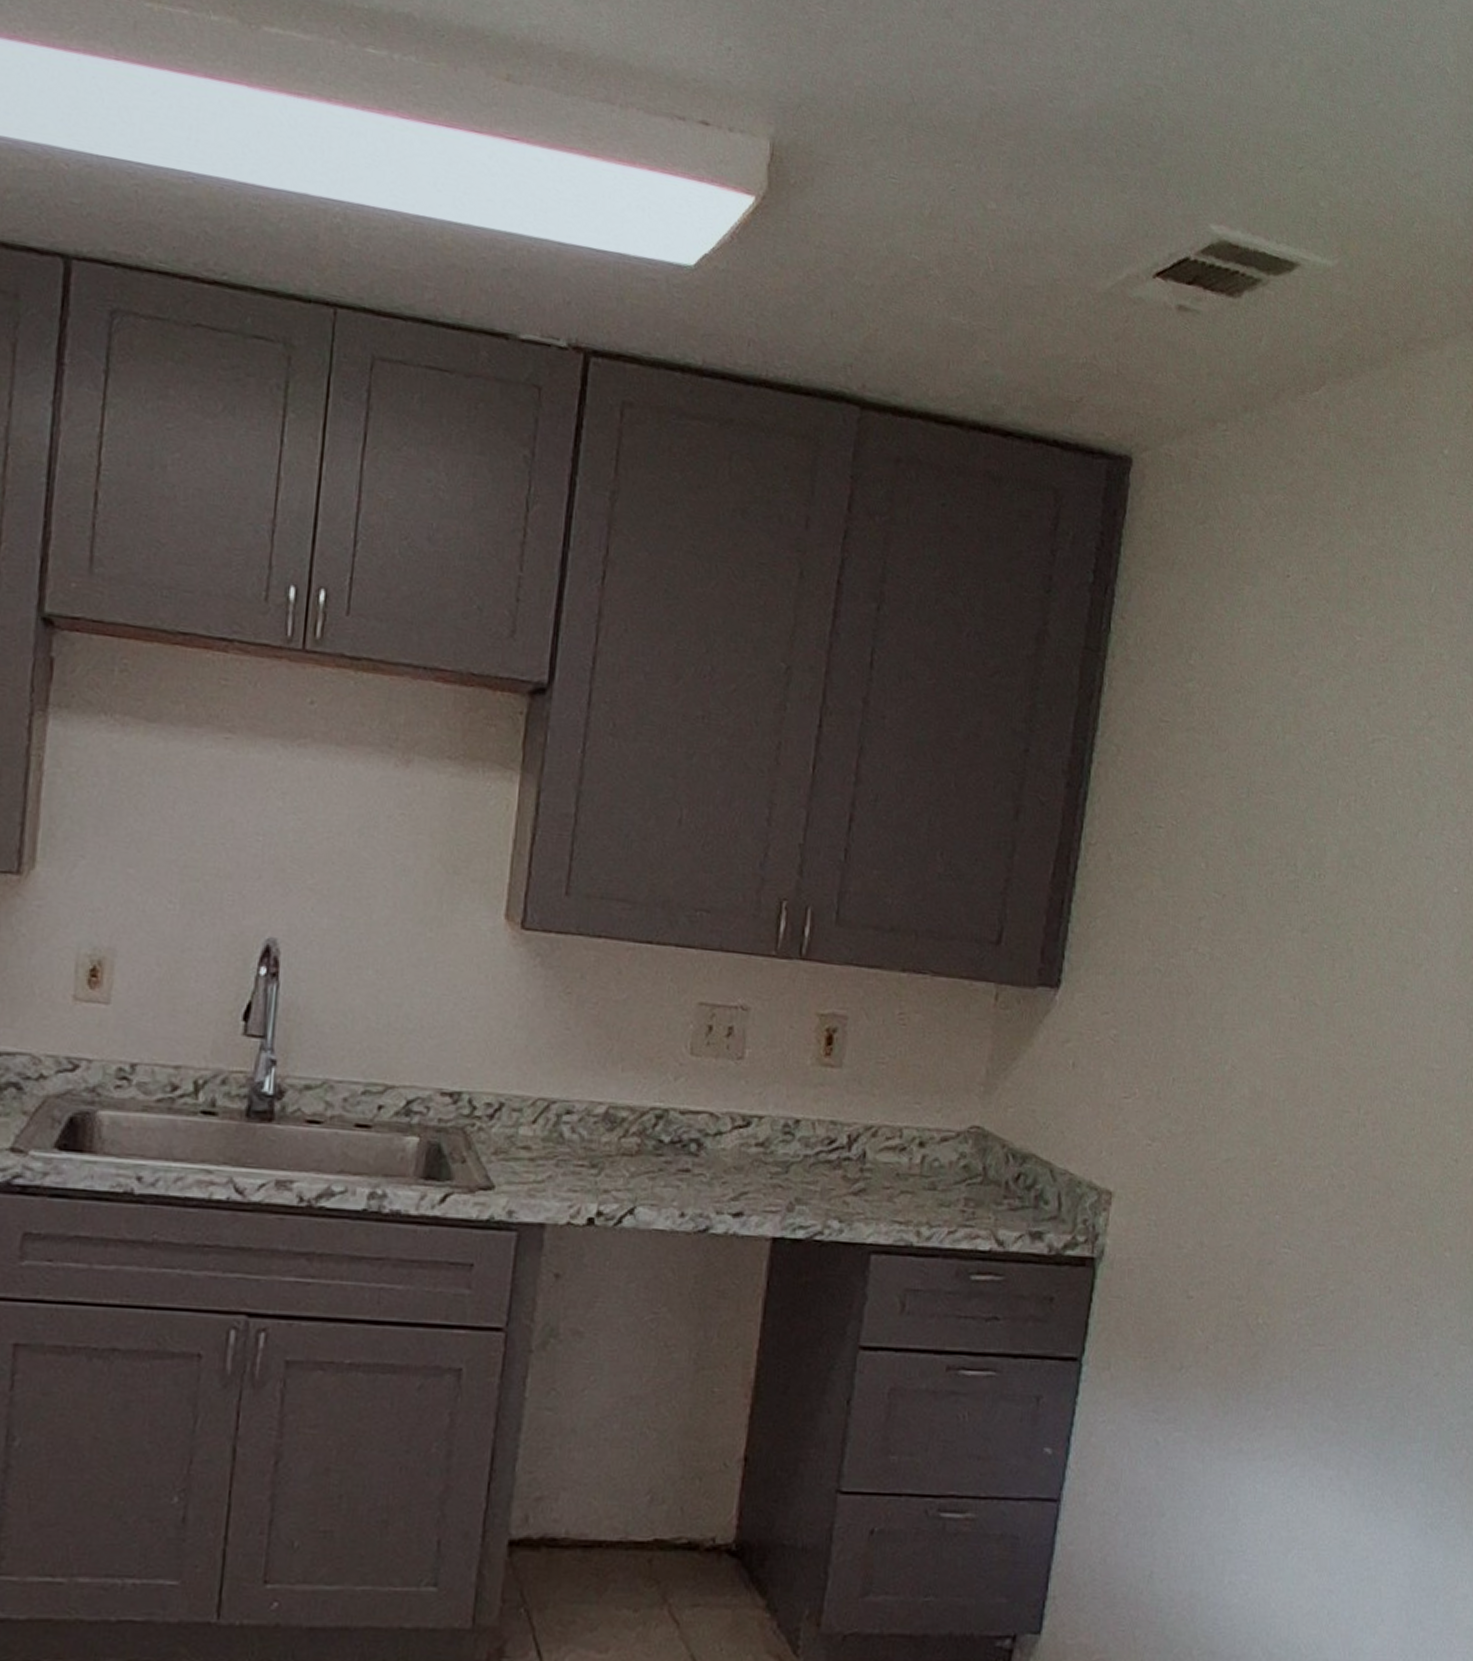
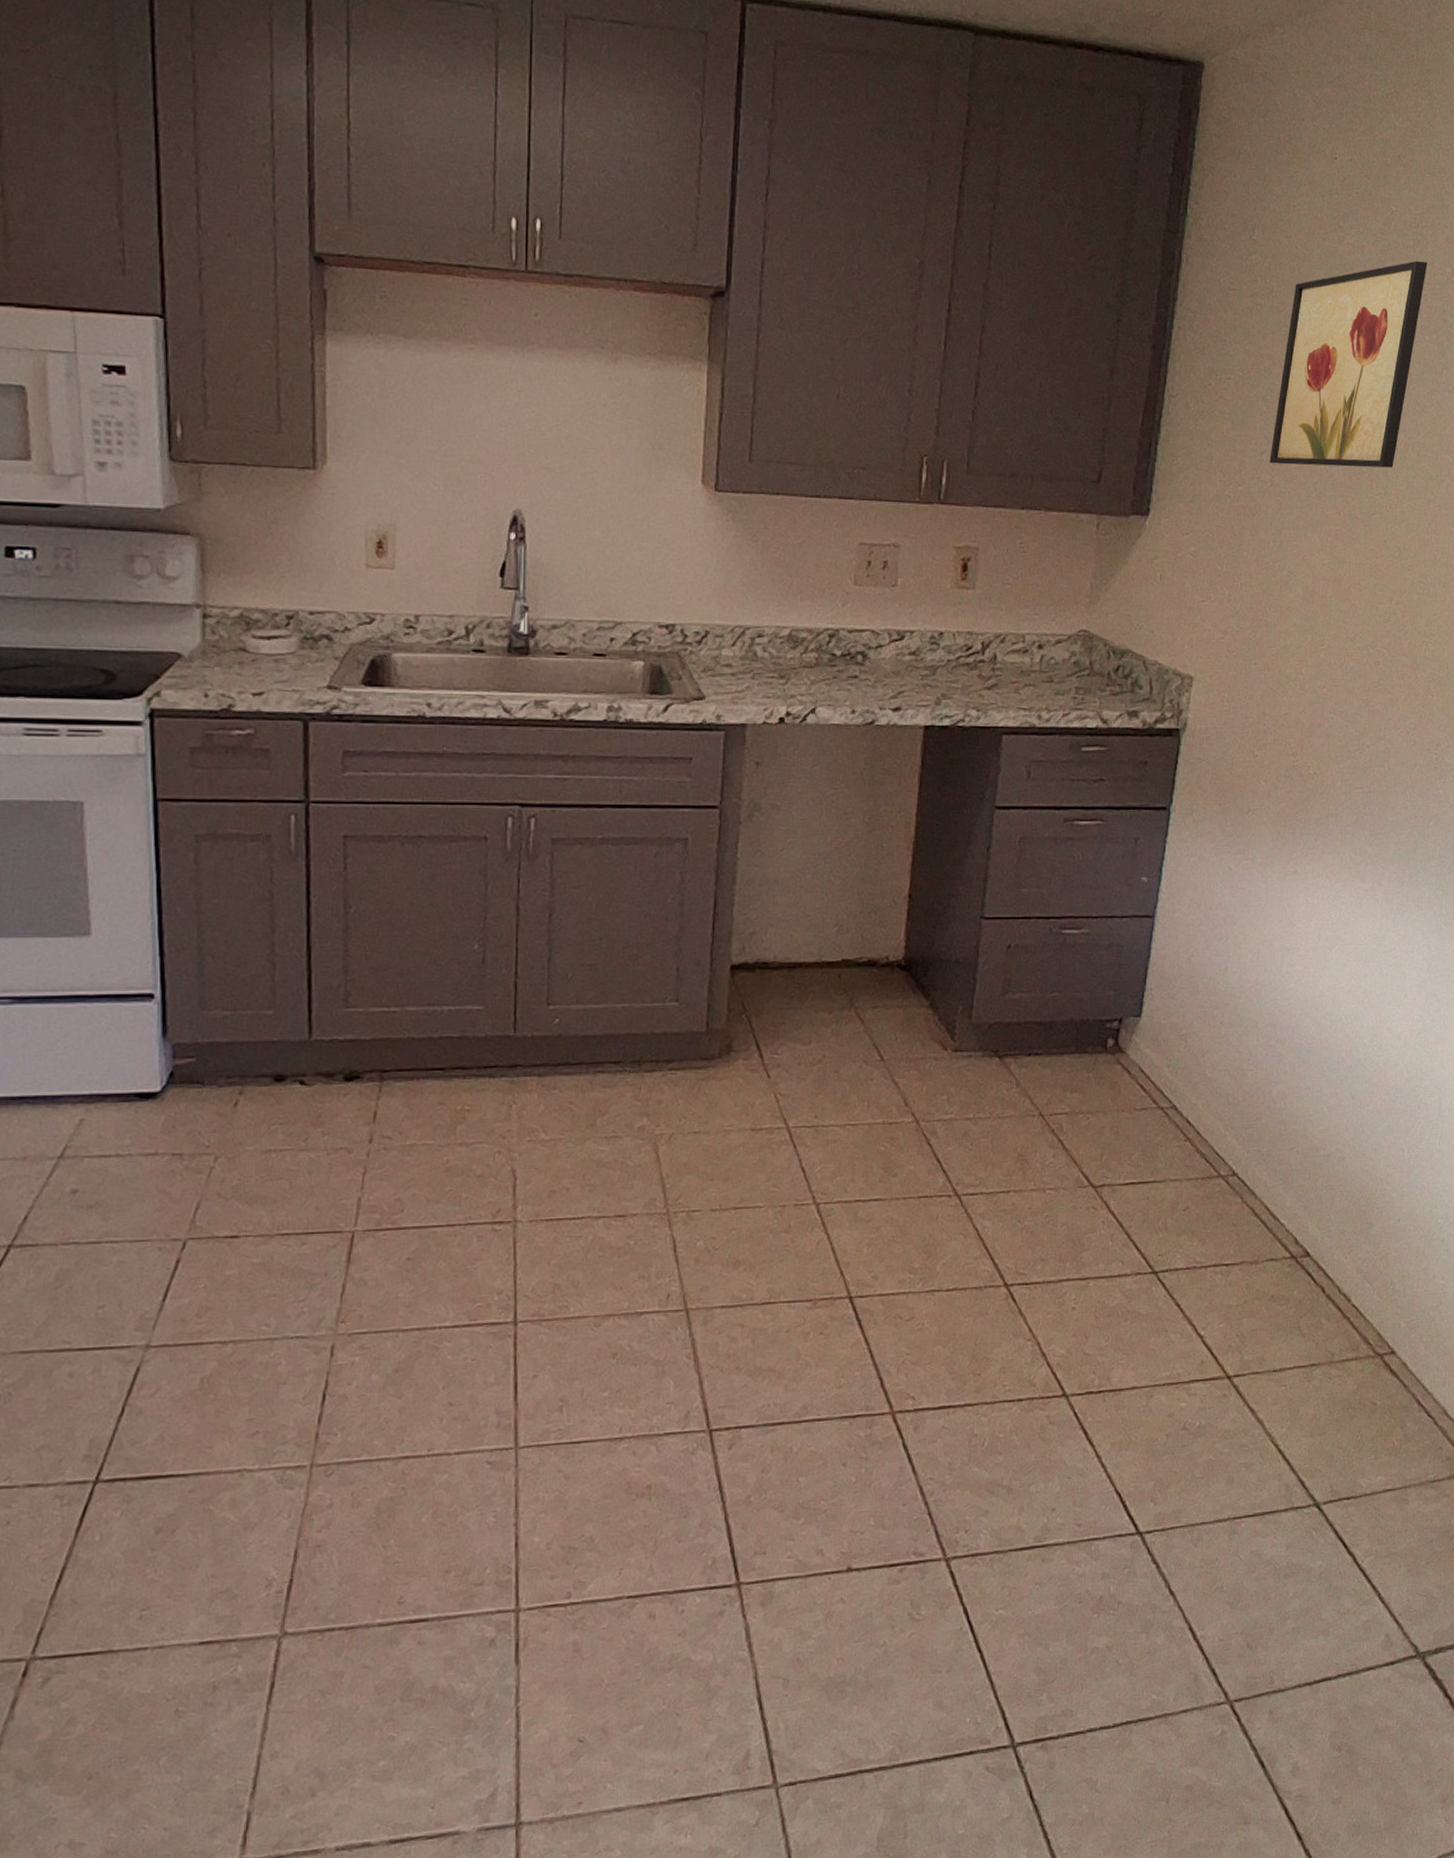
wall art: none [1209,700,1399,946] -> present [1269,260,1428,468]

